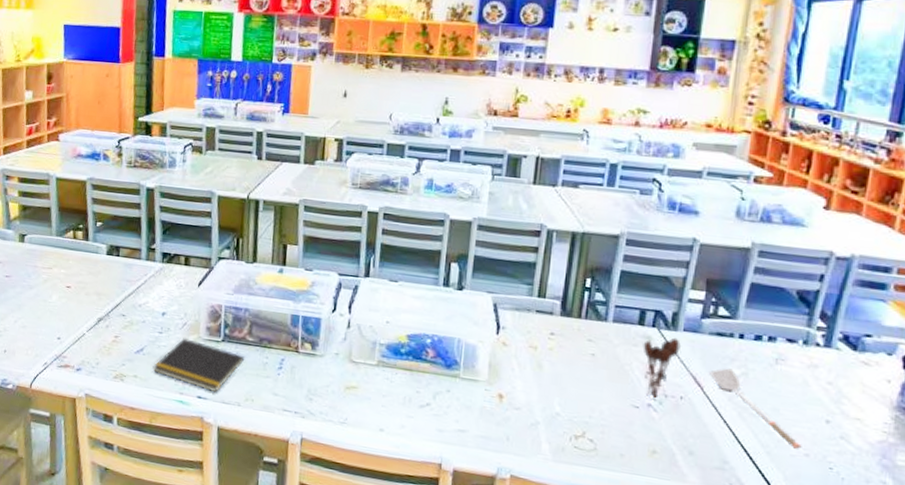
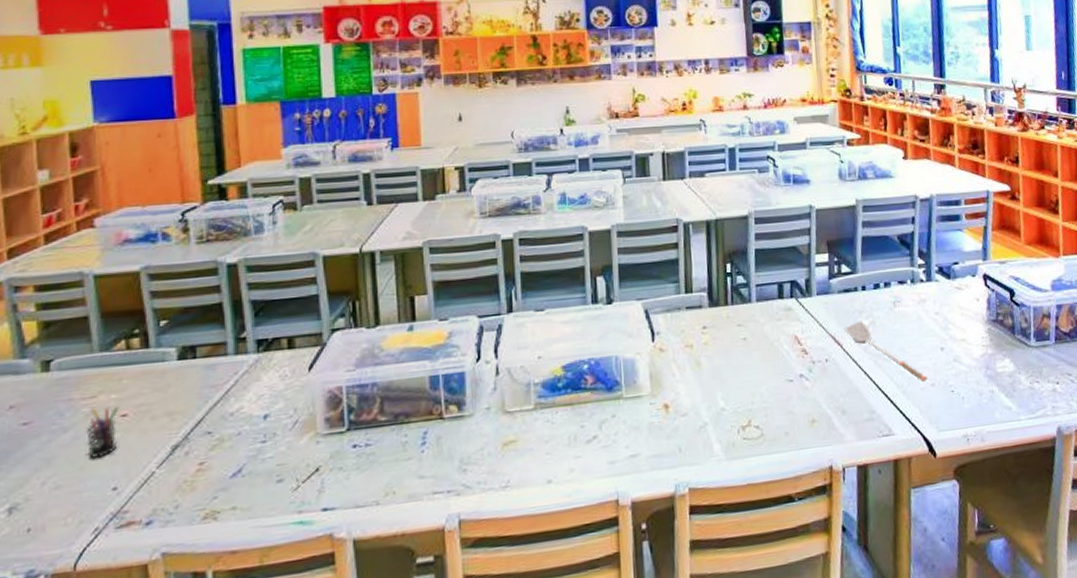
pen holder: none [44,276,66,314] -> present [86,405,120,459]
notepad: present [152,337,245,392] -> none [257,438,379,498]
utensil holder: present [643,337,681,399] -> none [786,303,817,368]

